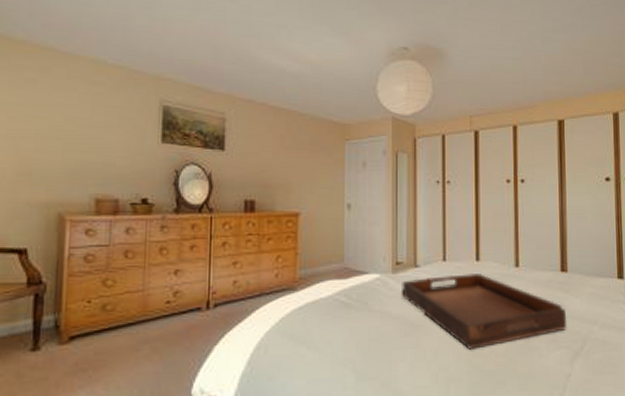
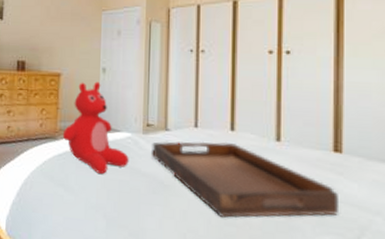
teddy bear: none [303,219,378,324] -> present [62,81,129,175]

